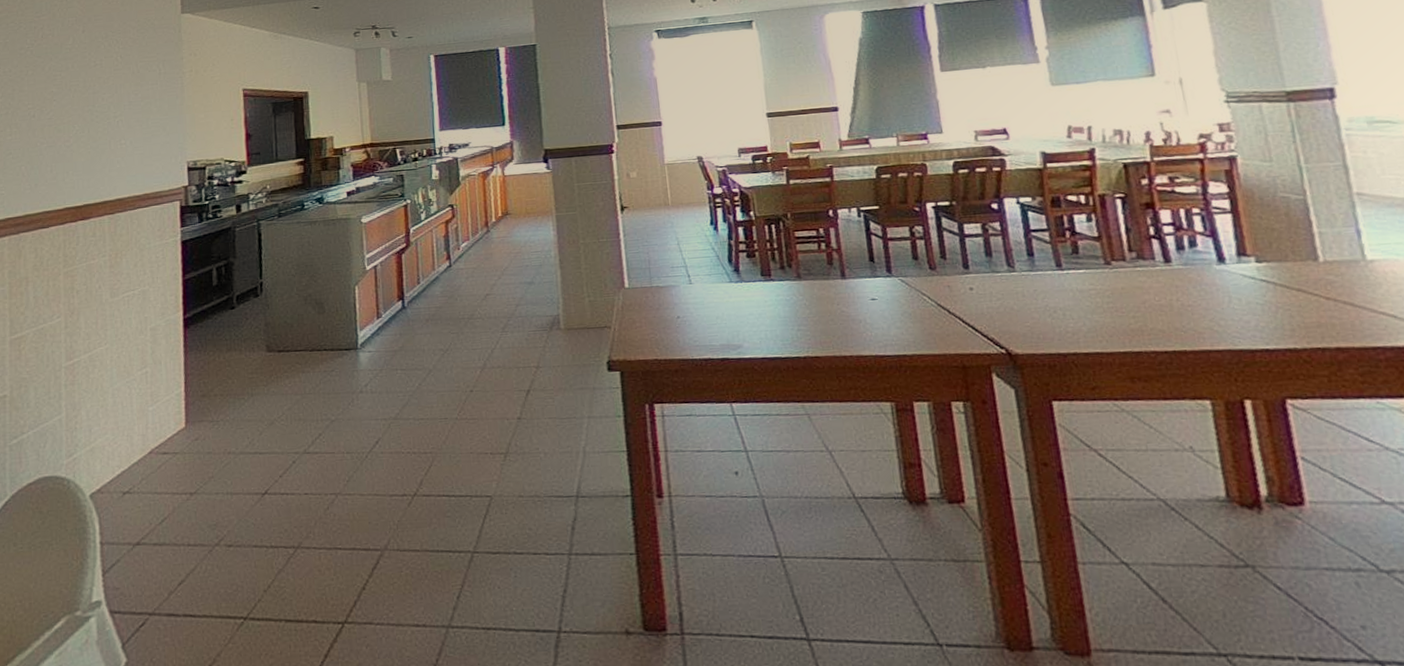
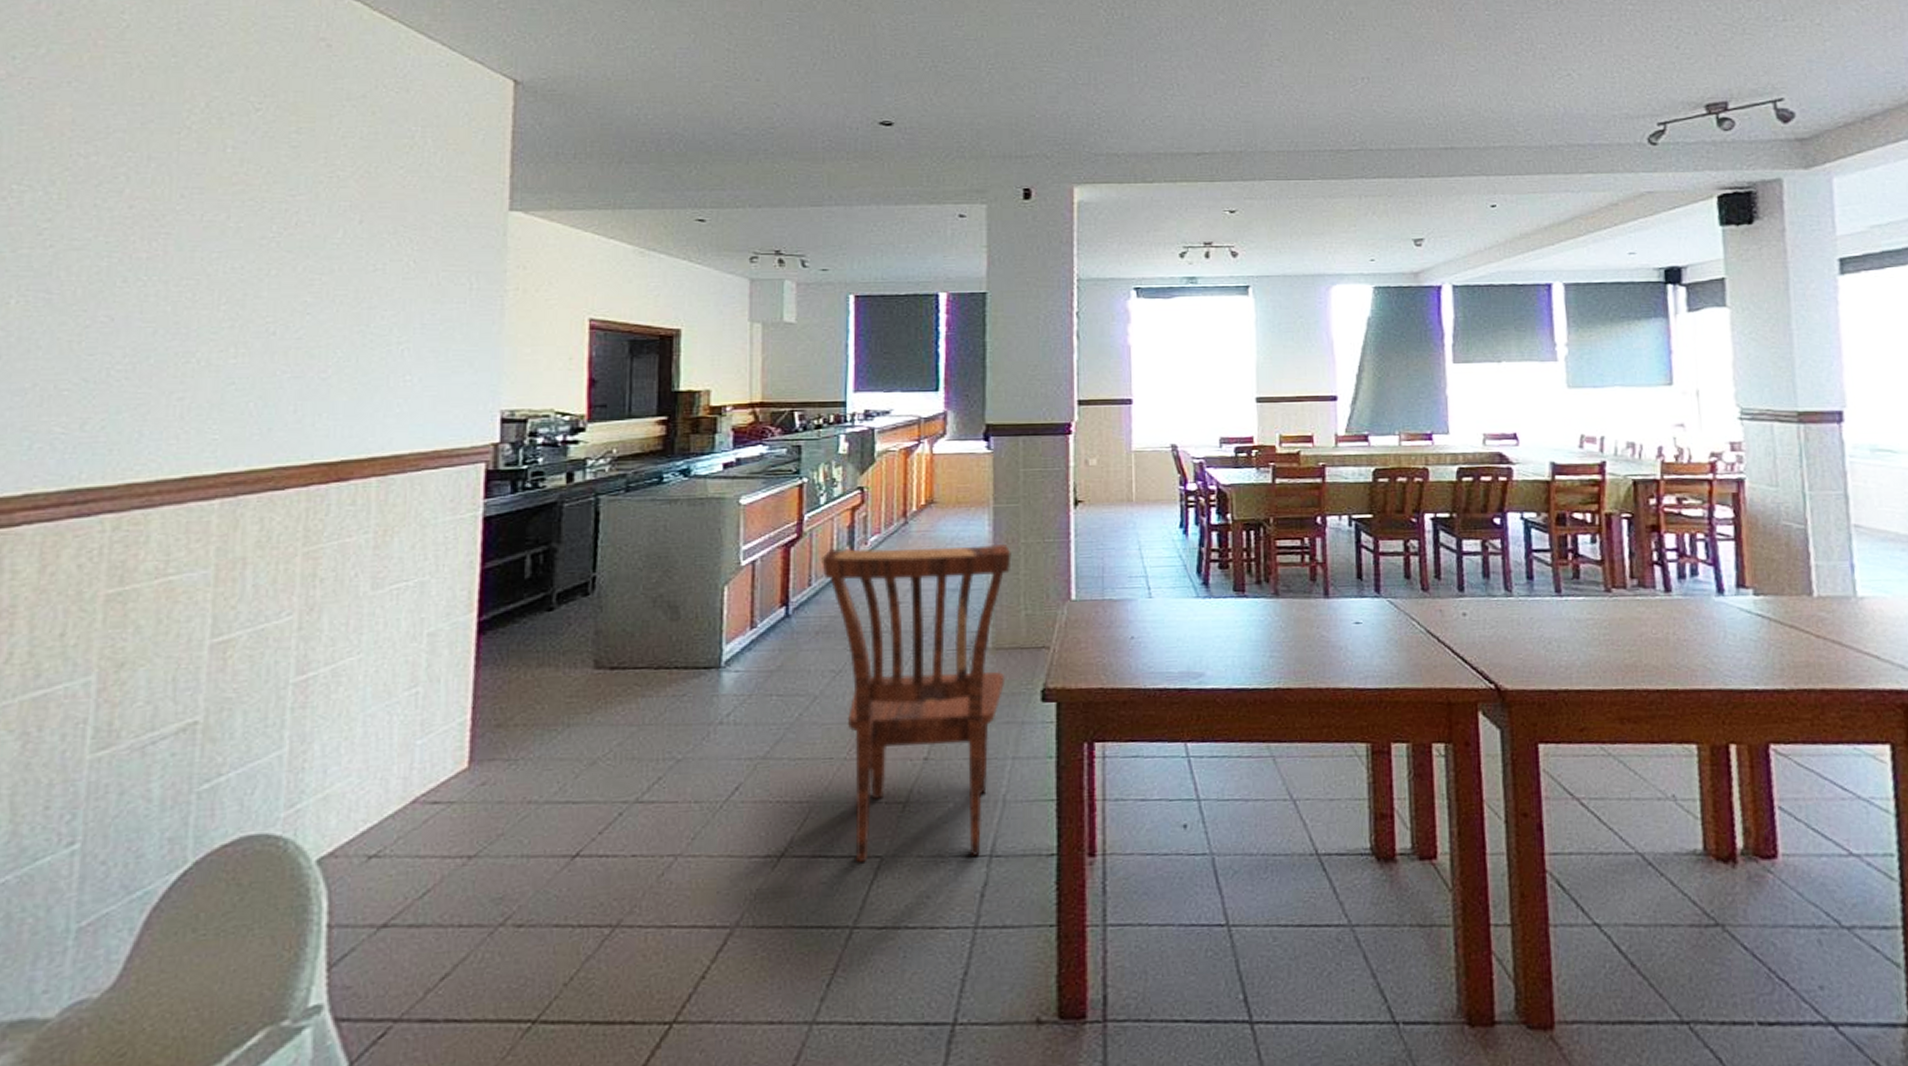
dining chair: none [426,245,577,500] -> present [822,544,1012,862]

